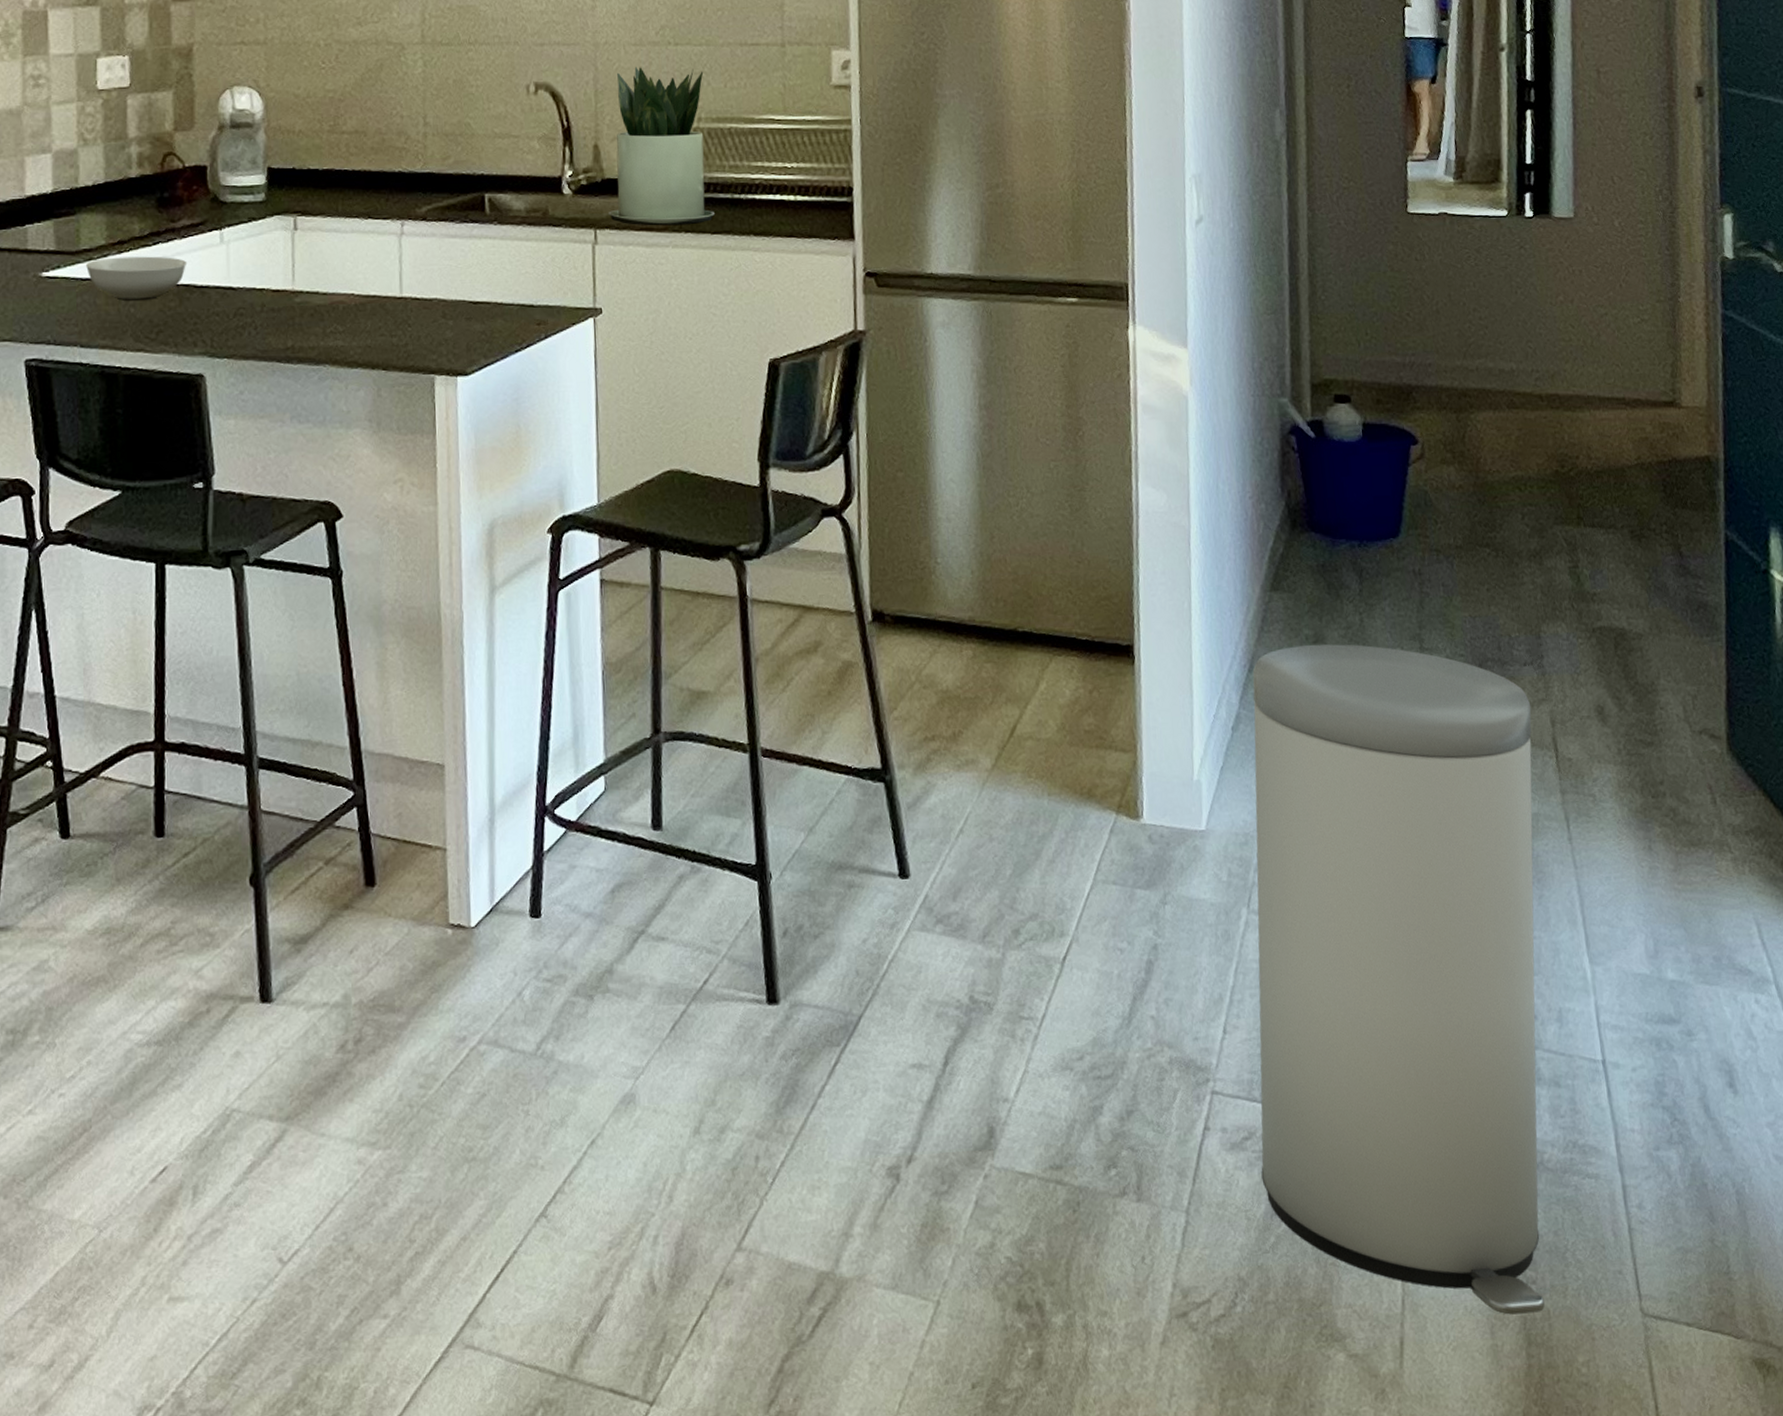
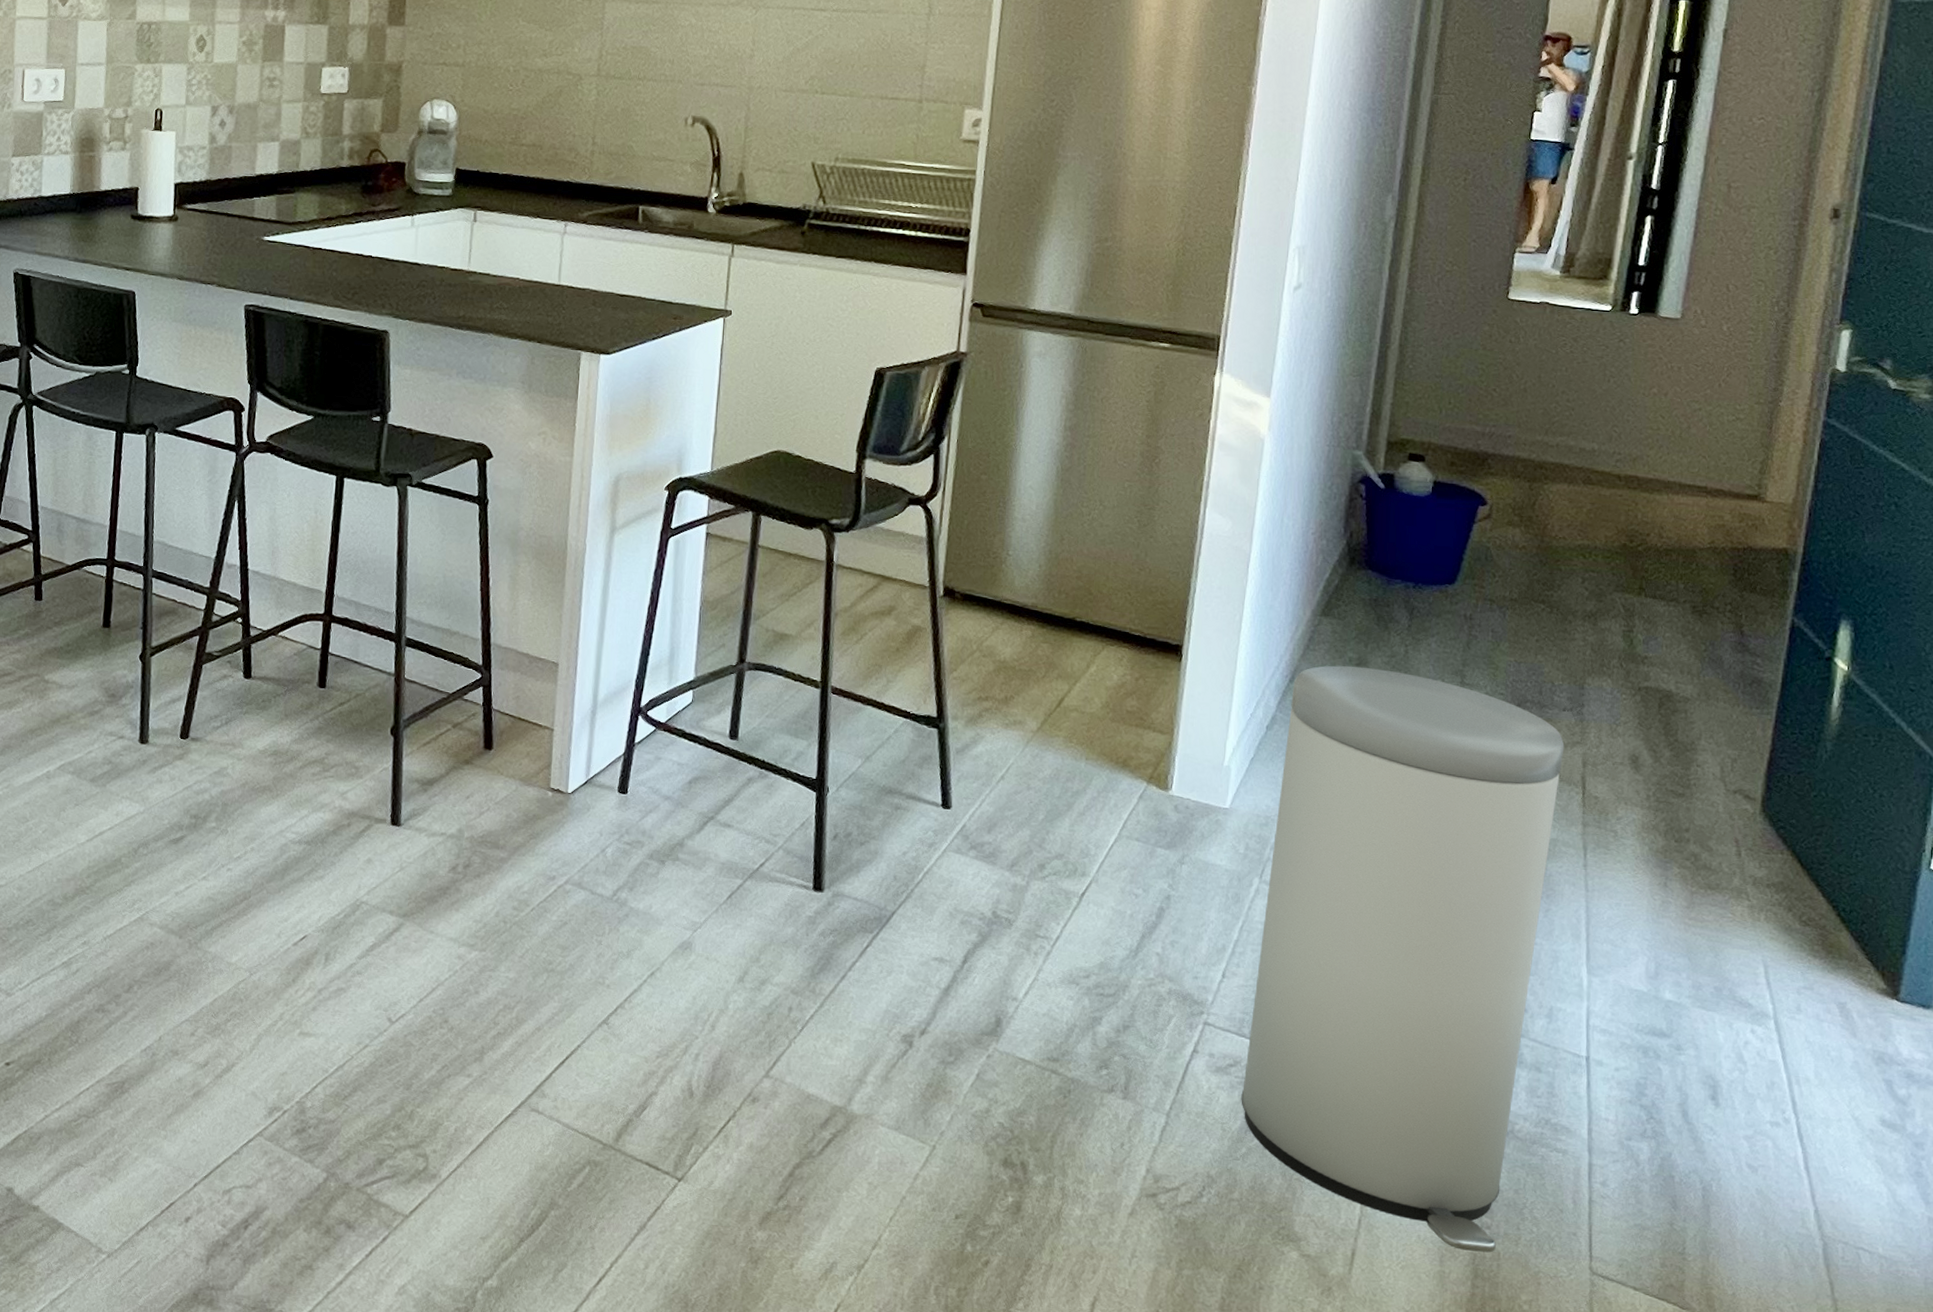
bowl: present [86,256,187,302] -> none [300,230,383,268]
planter: present [608,67,715,226] -> none [746,110,845,249]

